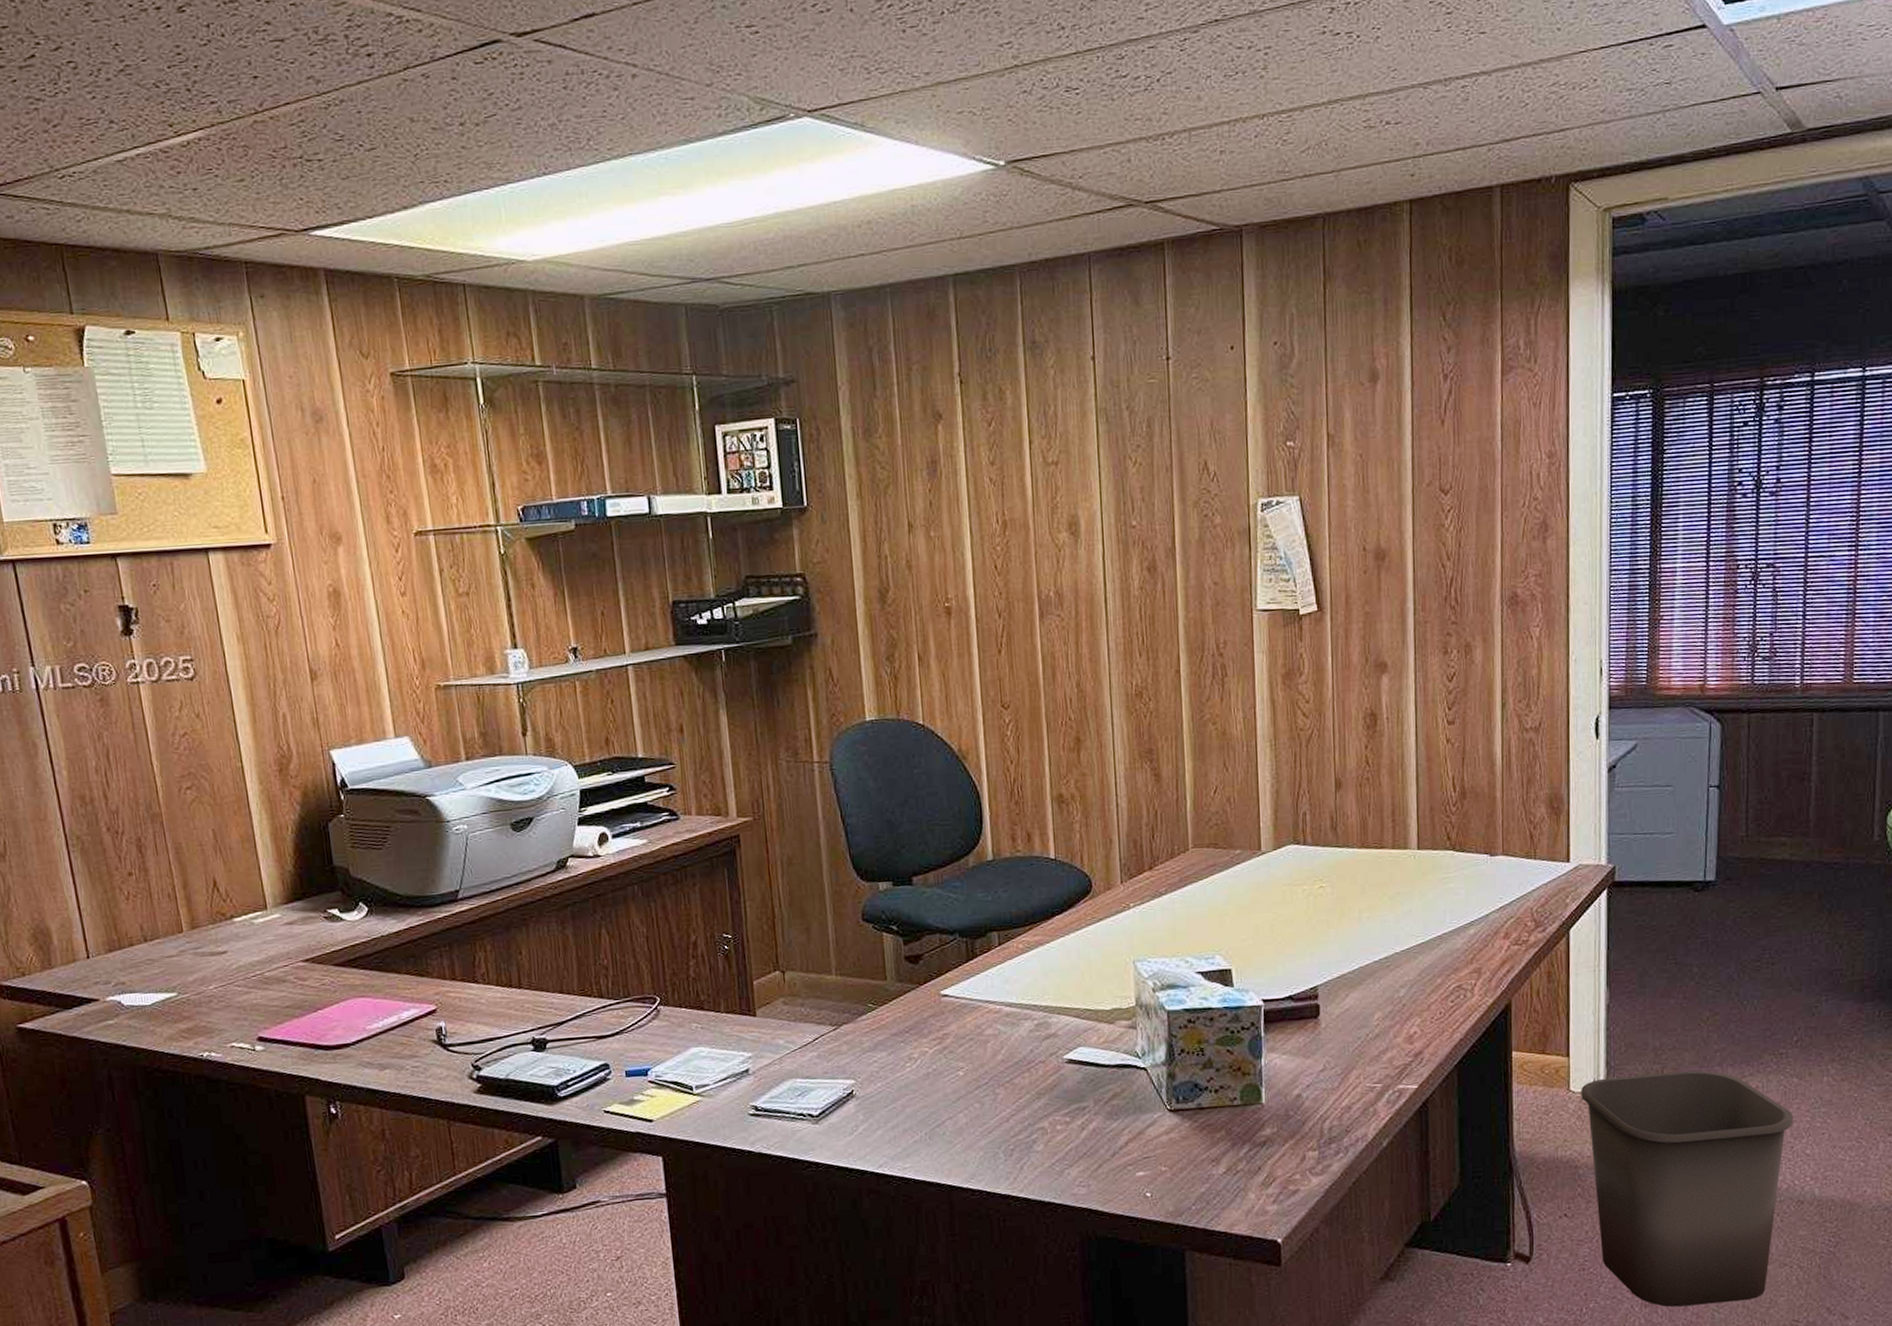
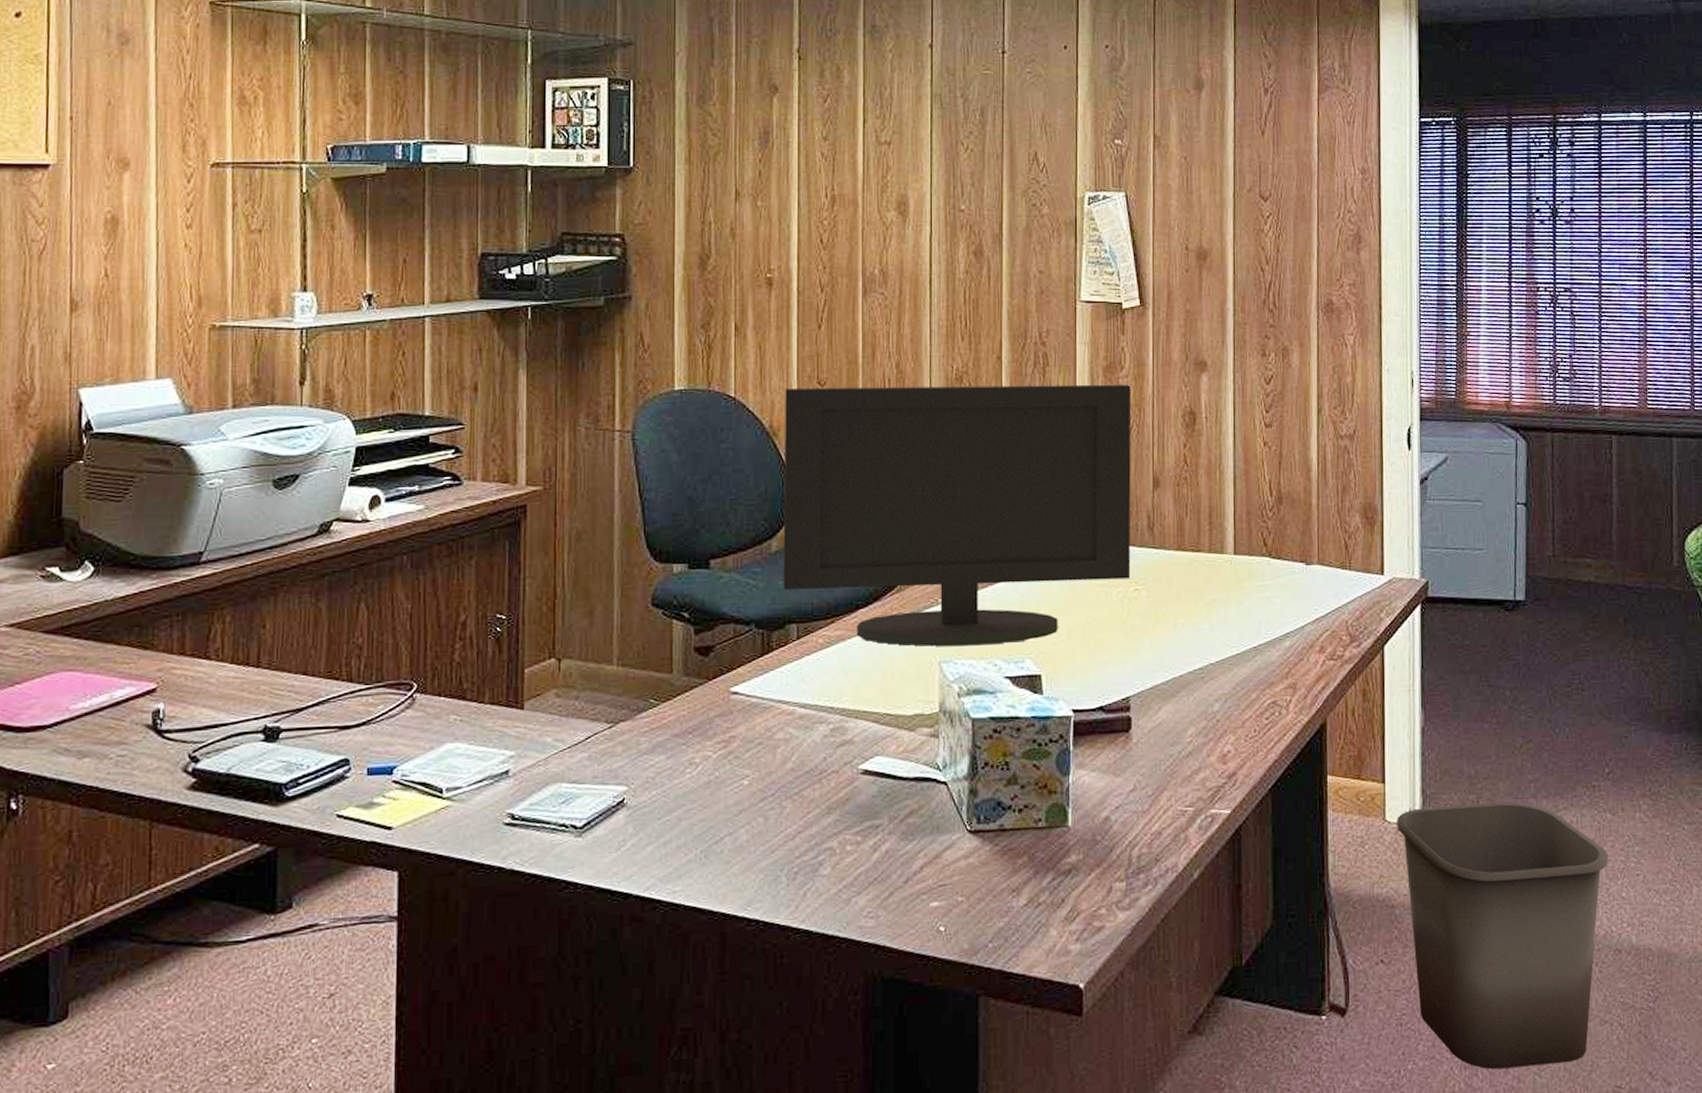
monitor: none [971,689,1315,948] -> present [783,384,1132,646]

